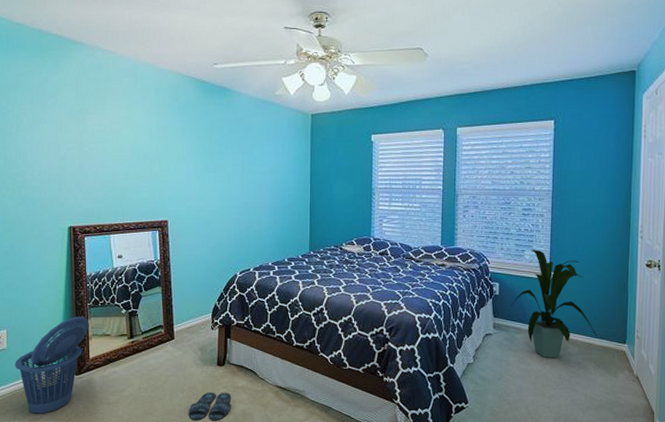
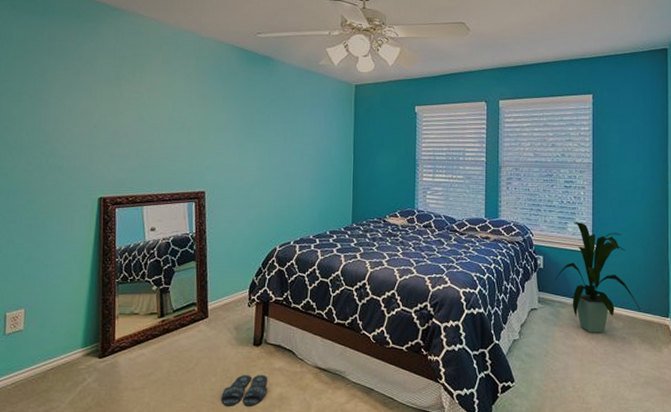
laundry basket: present [15,316,89,414] -> none [31,293,116,402]

